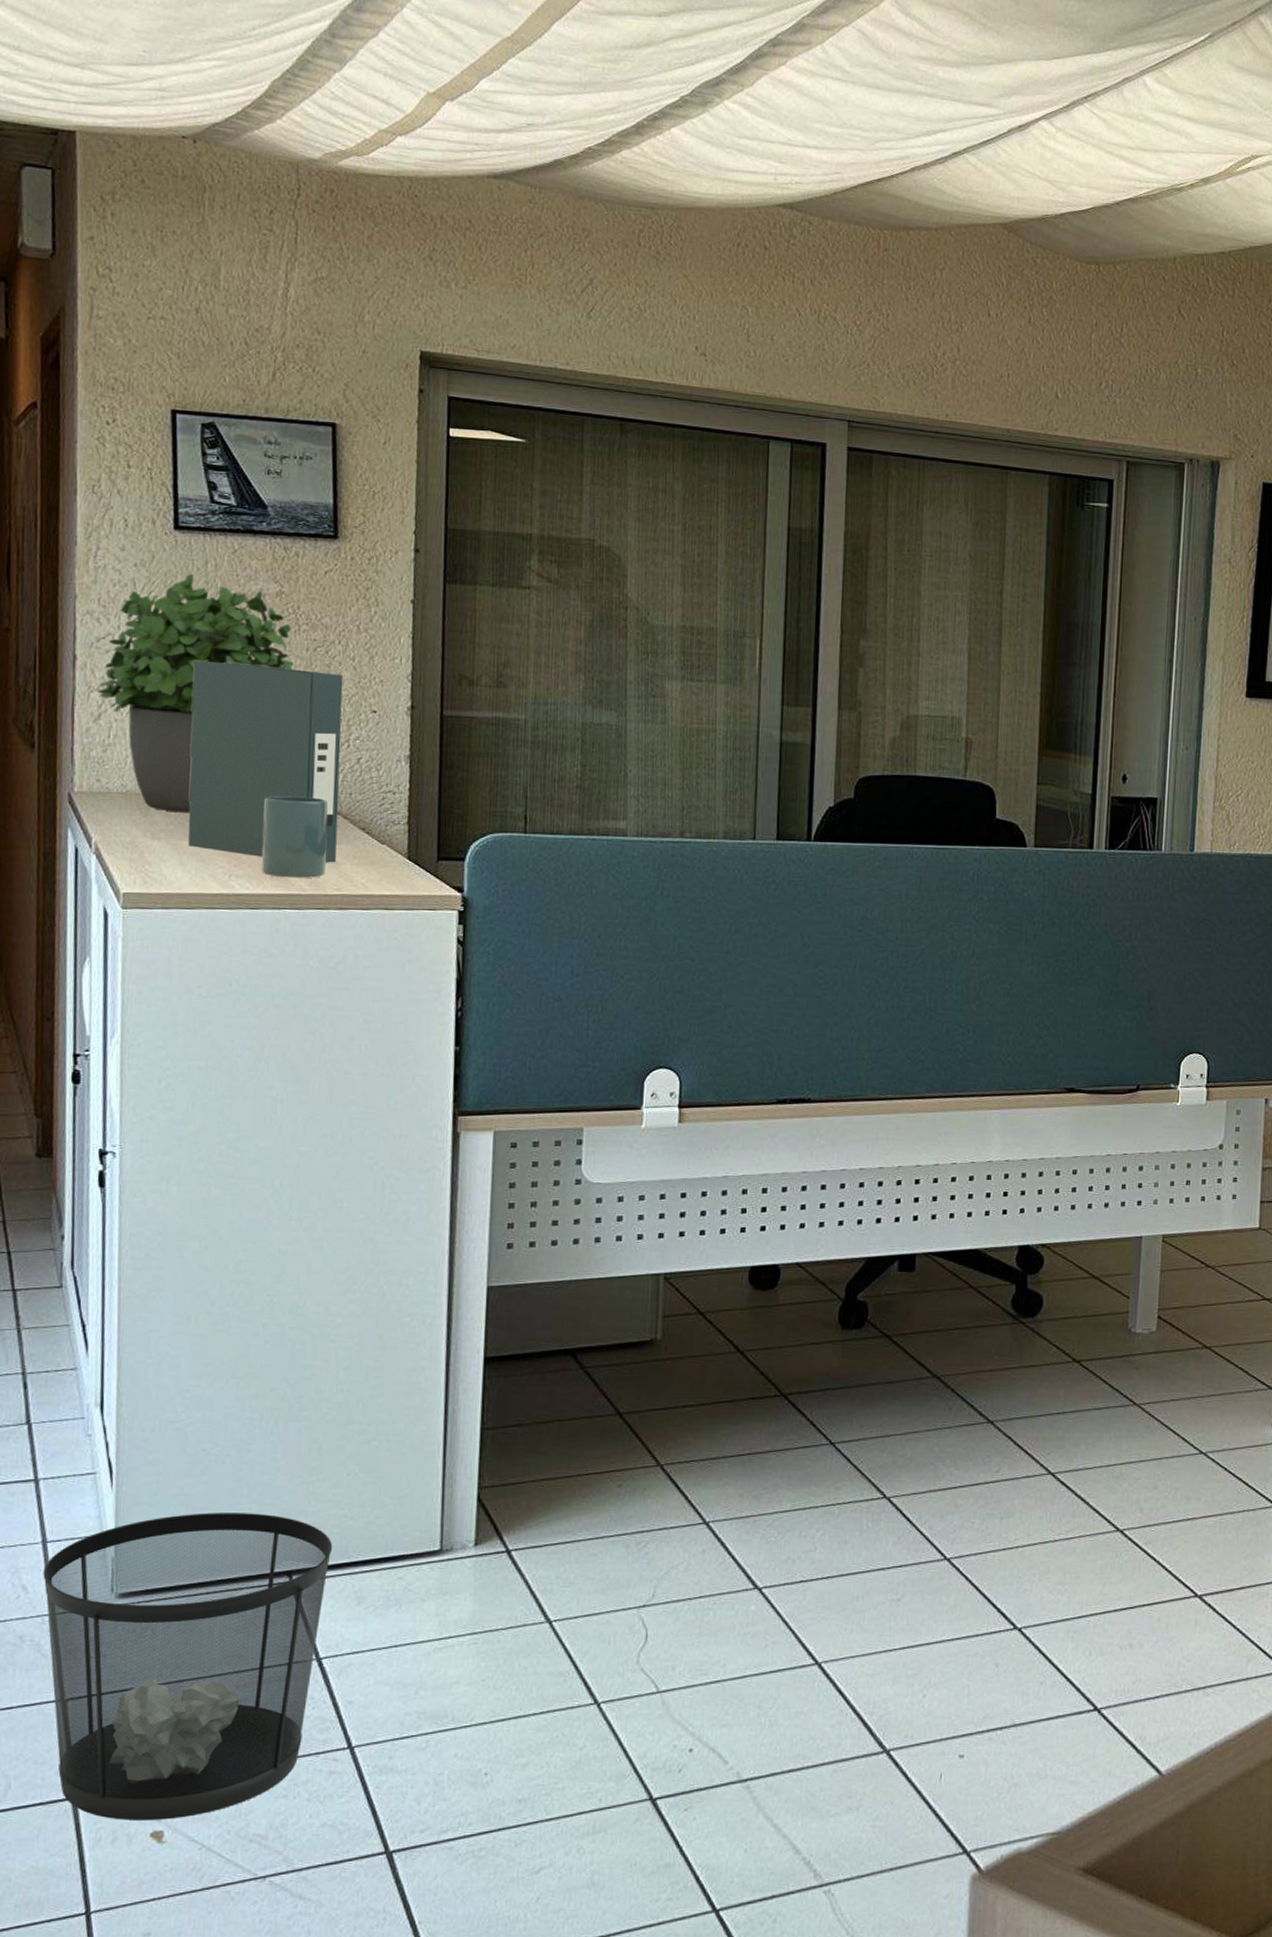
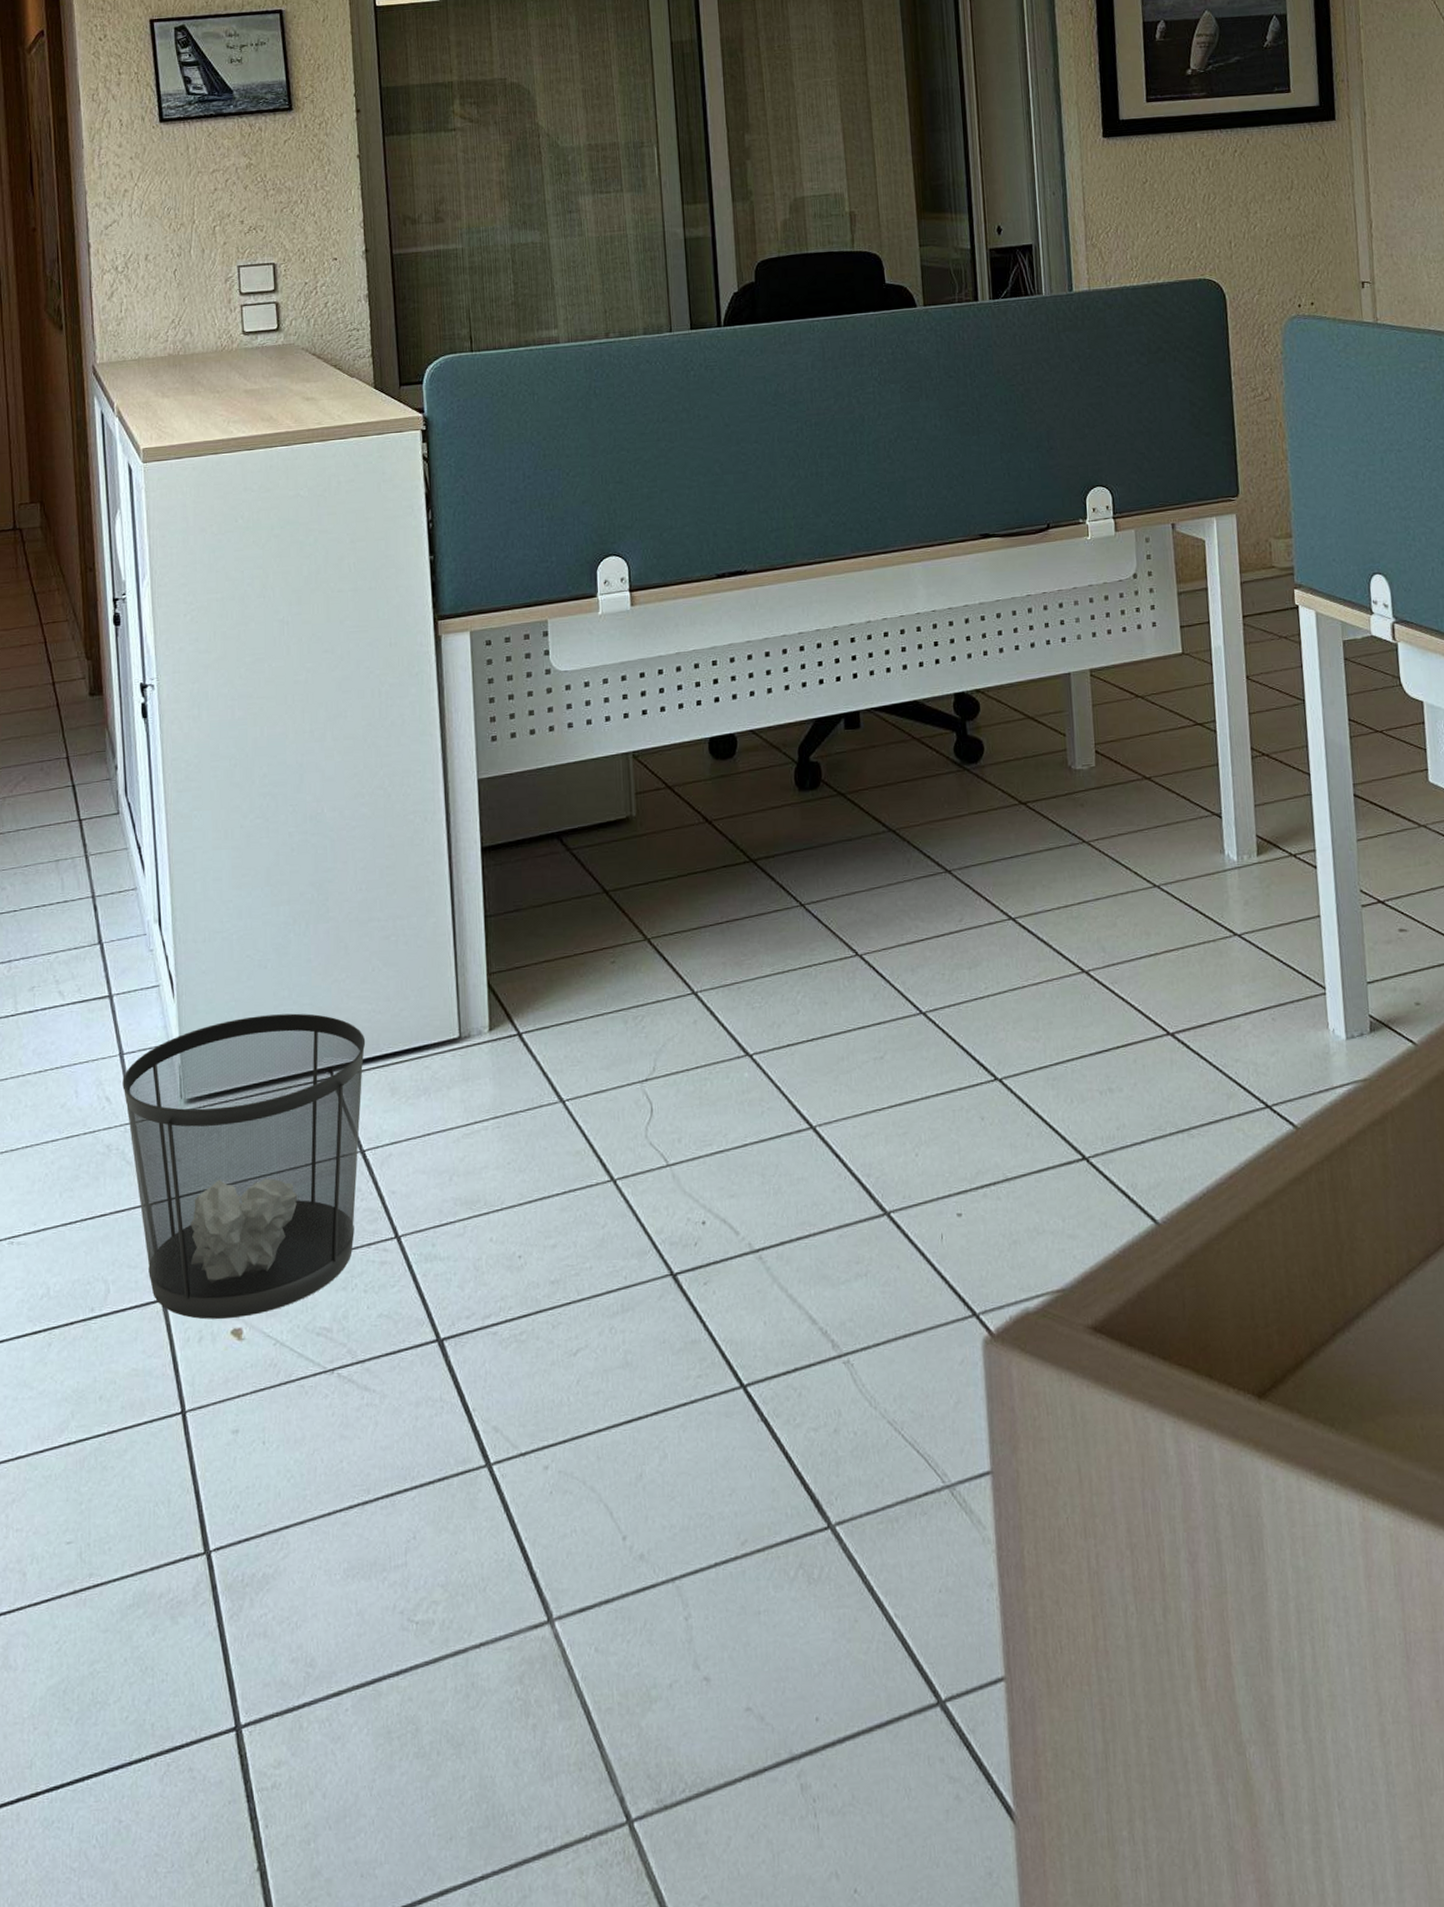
potted plant: present [96,573,294,813] -> none [108,158,266,371]
binder: present [188,661,343,863] -> none [184,229,315,403]
mug: present [261,795,329,879] -> none [250,342,308,419]

